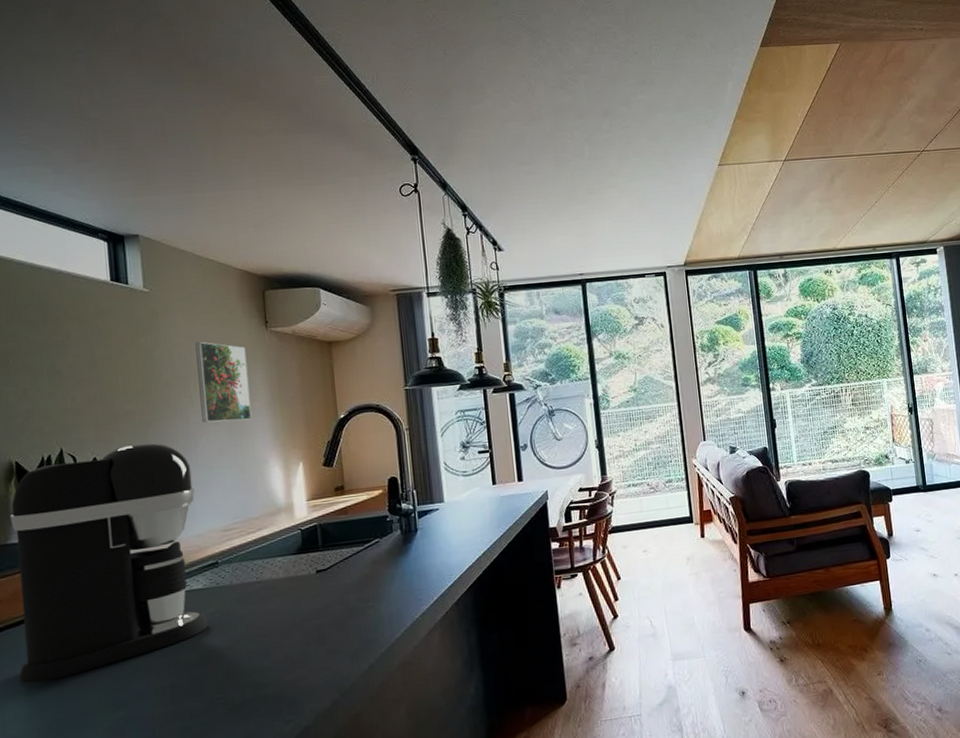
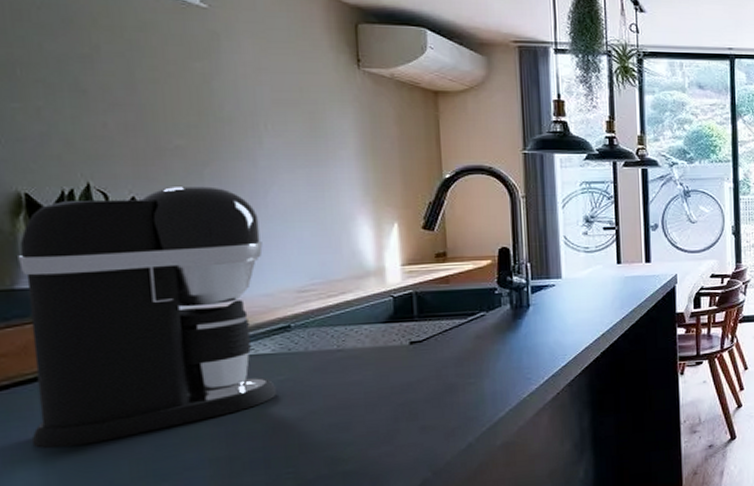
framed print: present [195,341,252,423] -> none [267,74,337,170]

